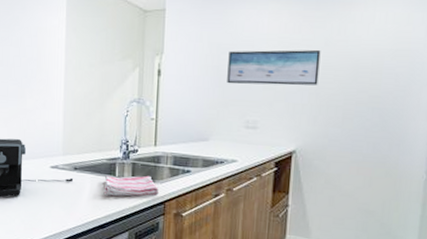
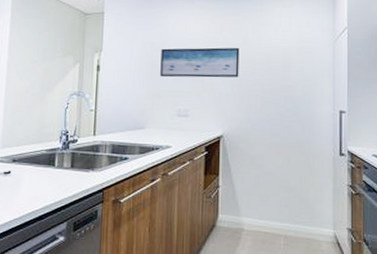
dish towel: present [103,175,158,197] -> none [42,164,97,187]

